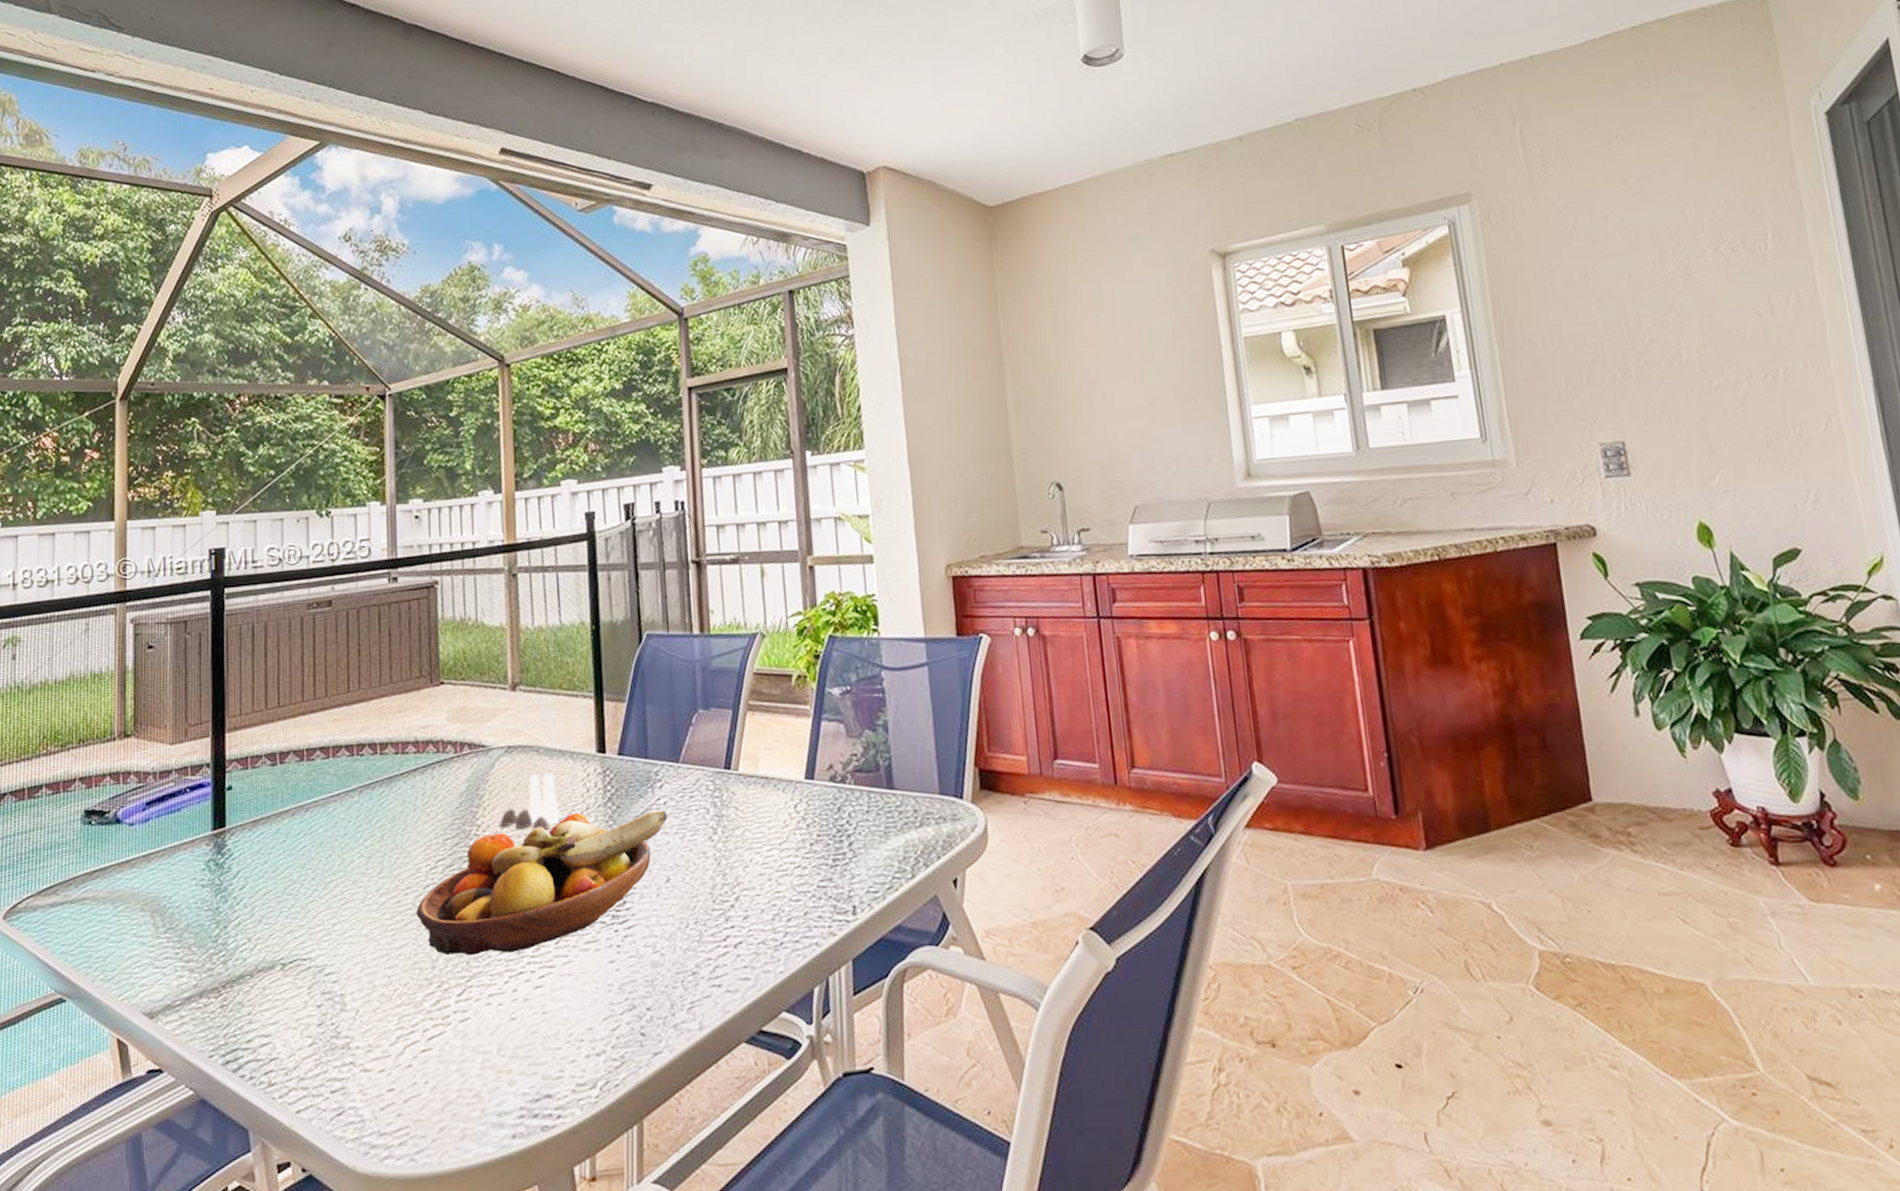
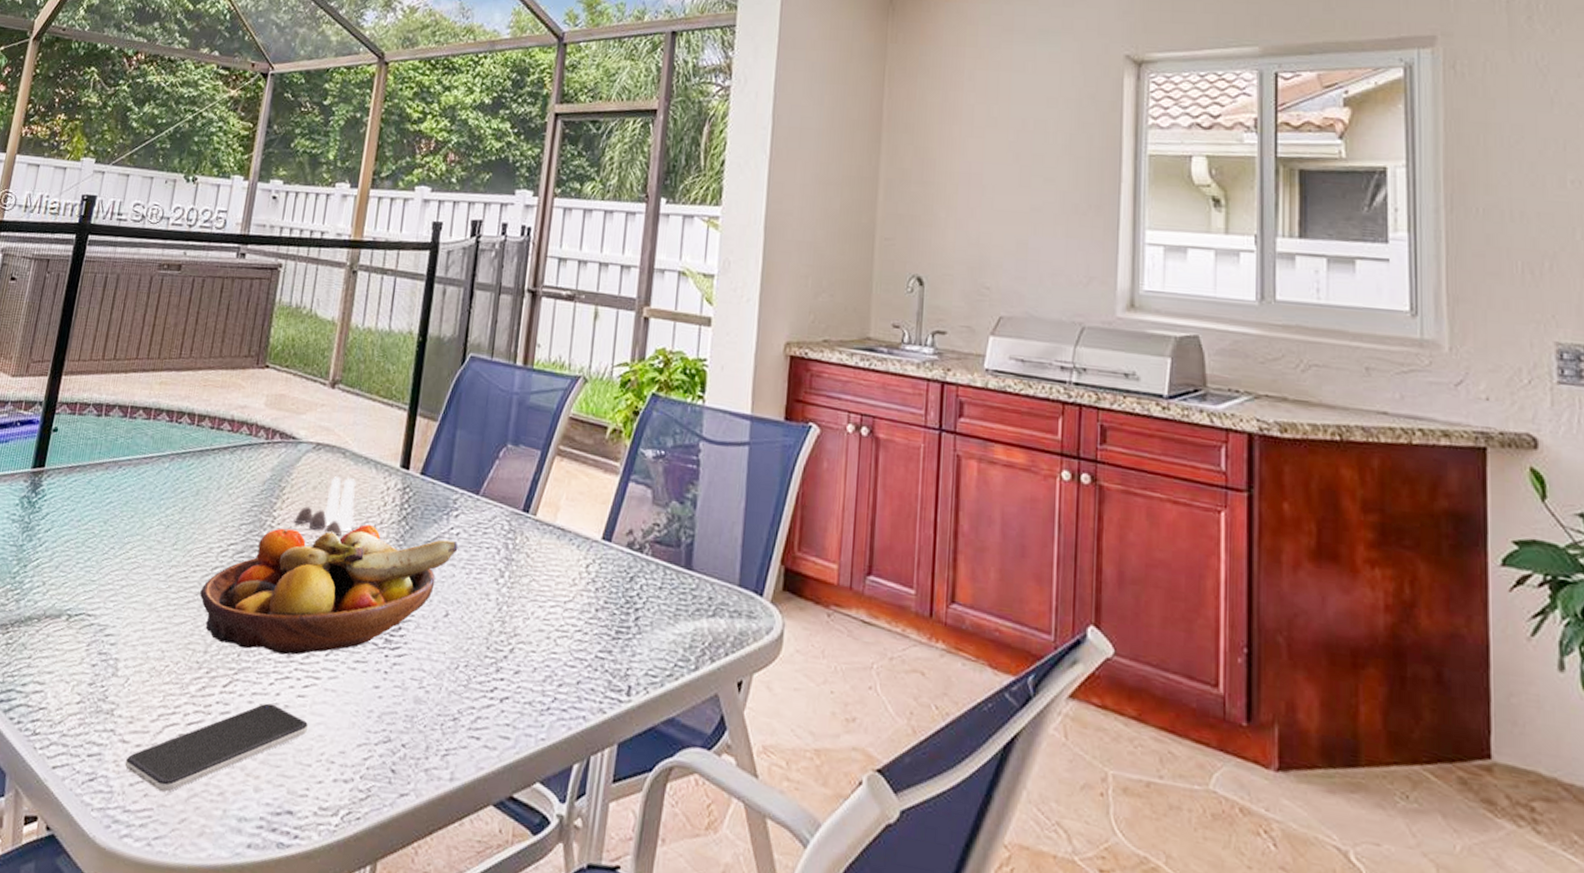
smartphone: none [371,1000,552,1108] -> present [124,703,309,792]

